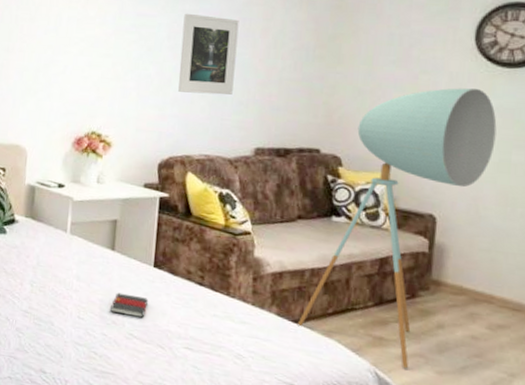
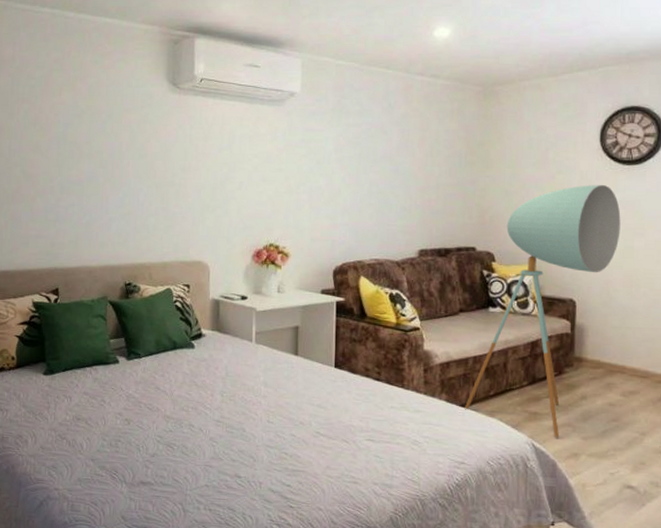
book: present [110,292,149,318] -> none [298,394,332,416]
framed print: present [178,13,239,95] -> none [347,127,399,202]

